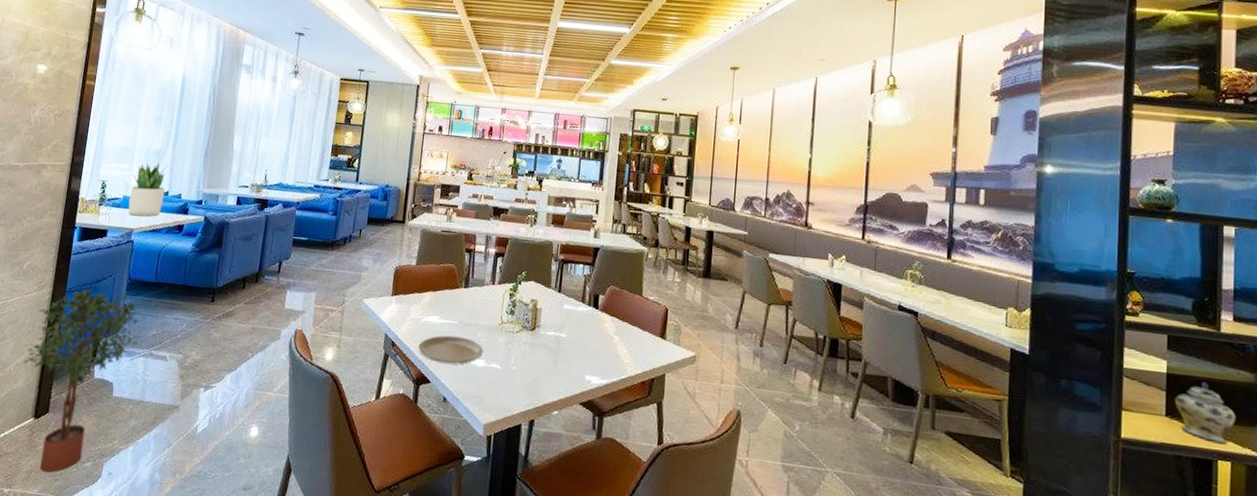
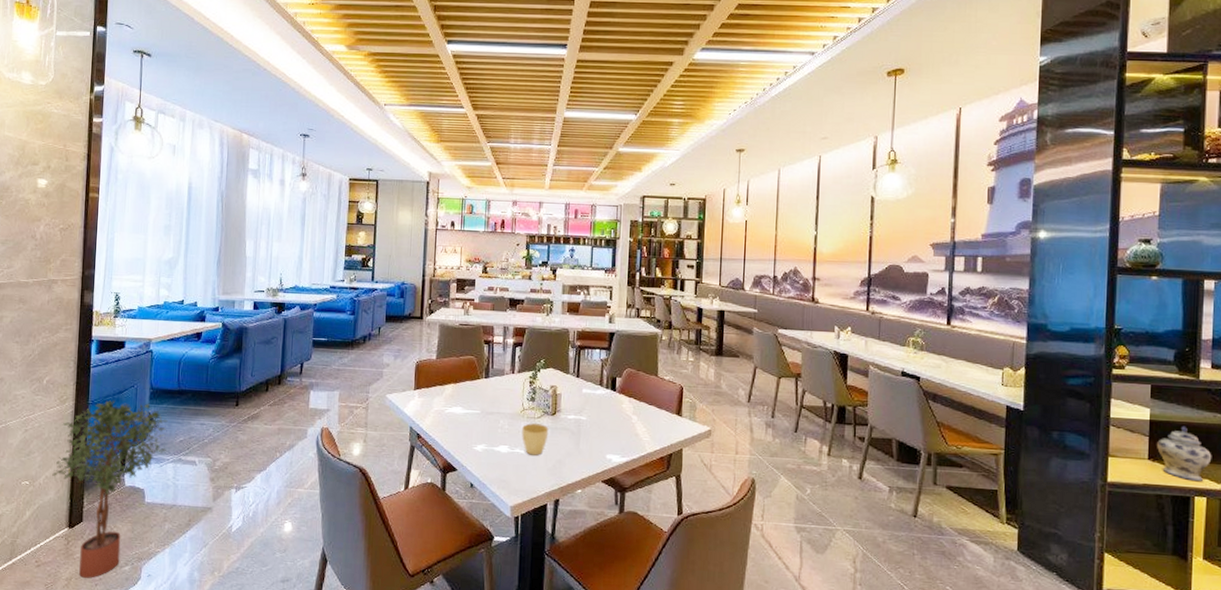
planter: present [128,162,169,217] -> none [144,271,182,327]
plate: present [418,335,483,365] -> none [443,424,507,453]
cup: none [499,337,527,372] -> present [522,423,549,456]

